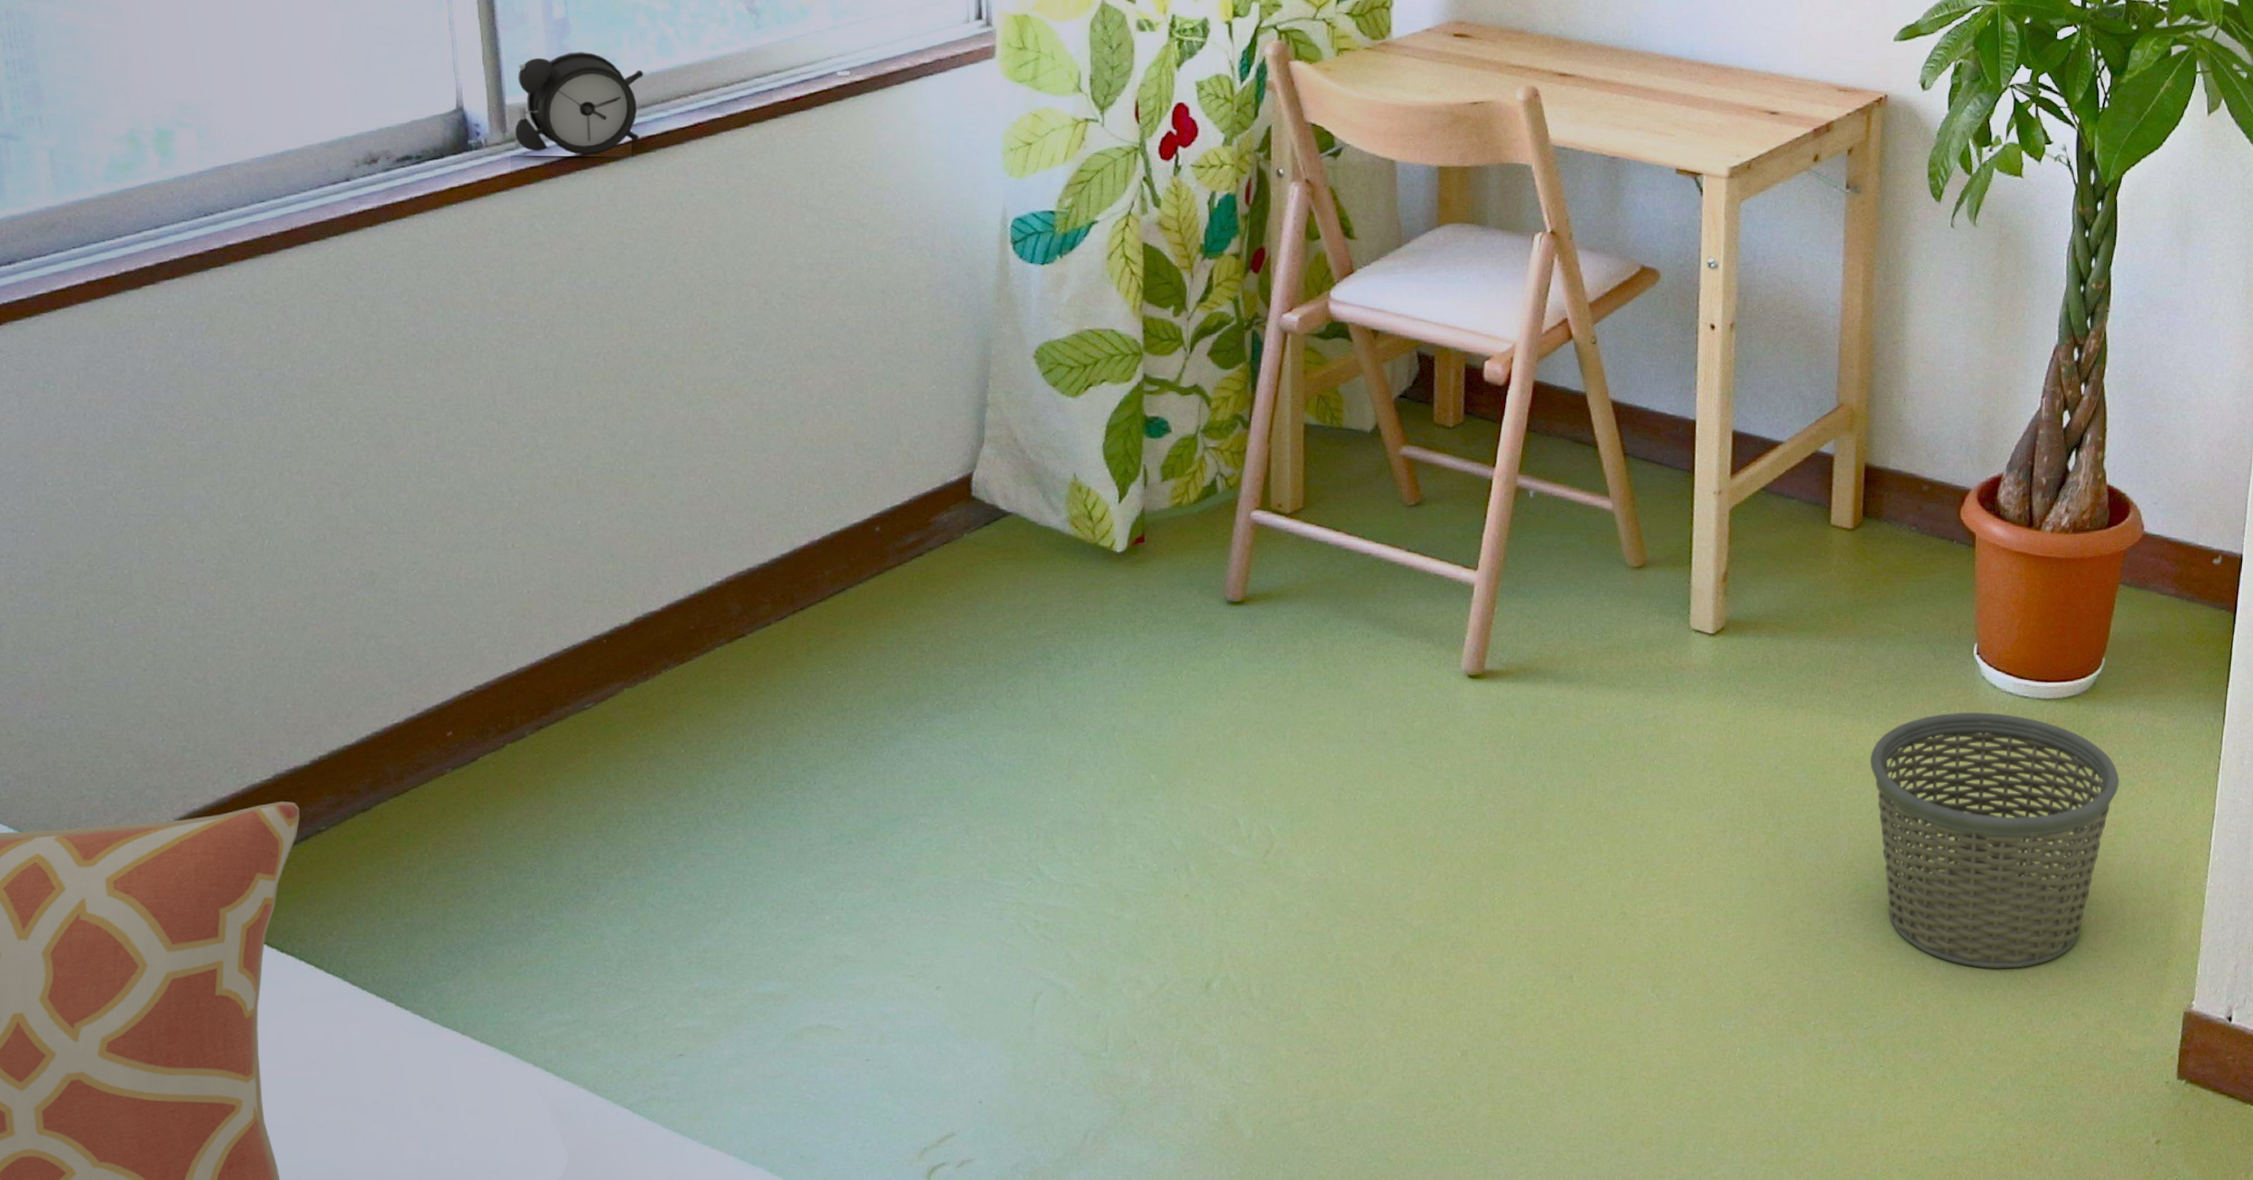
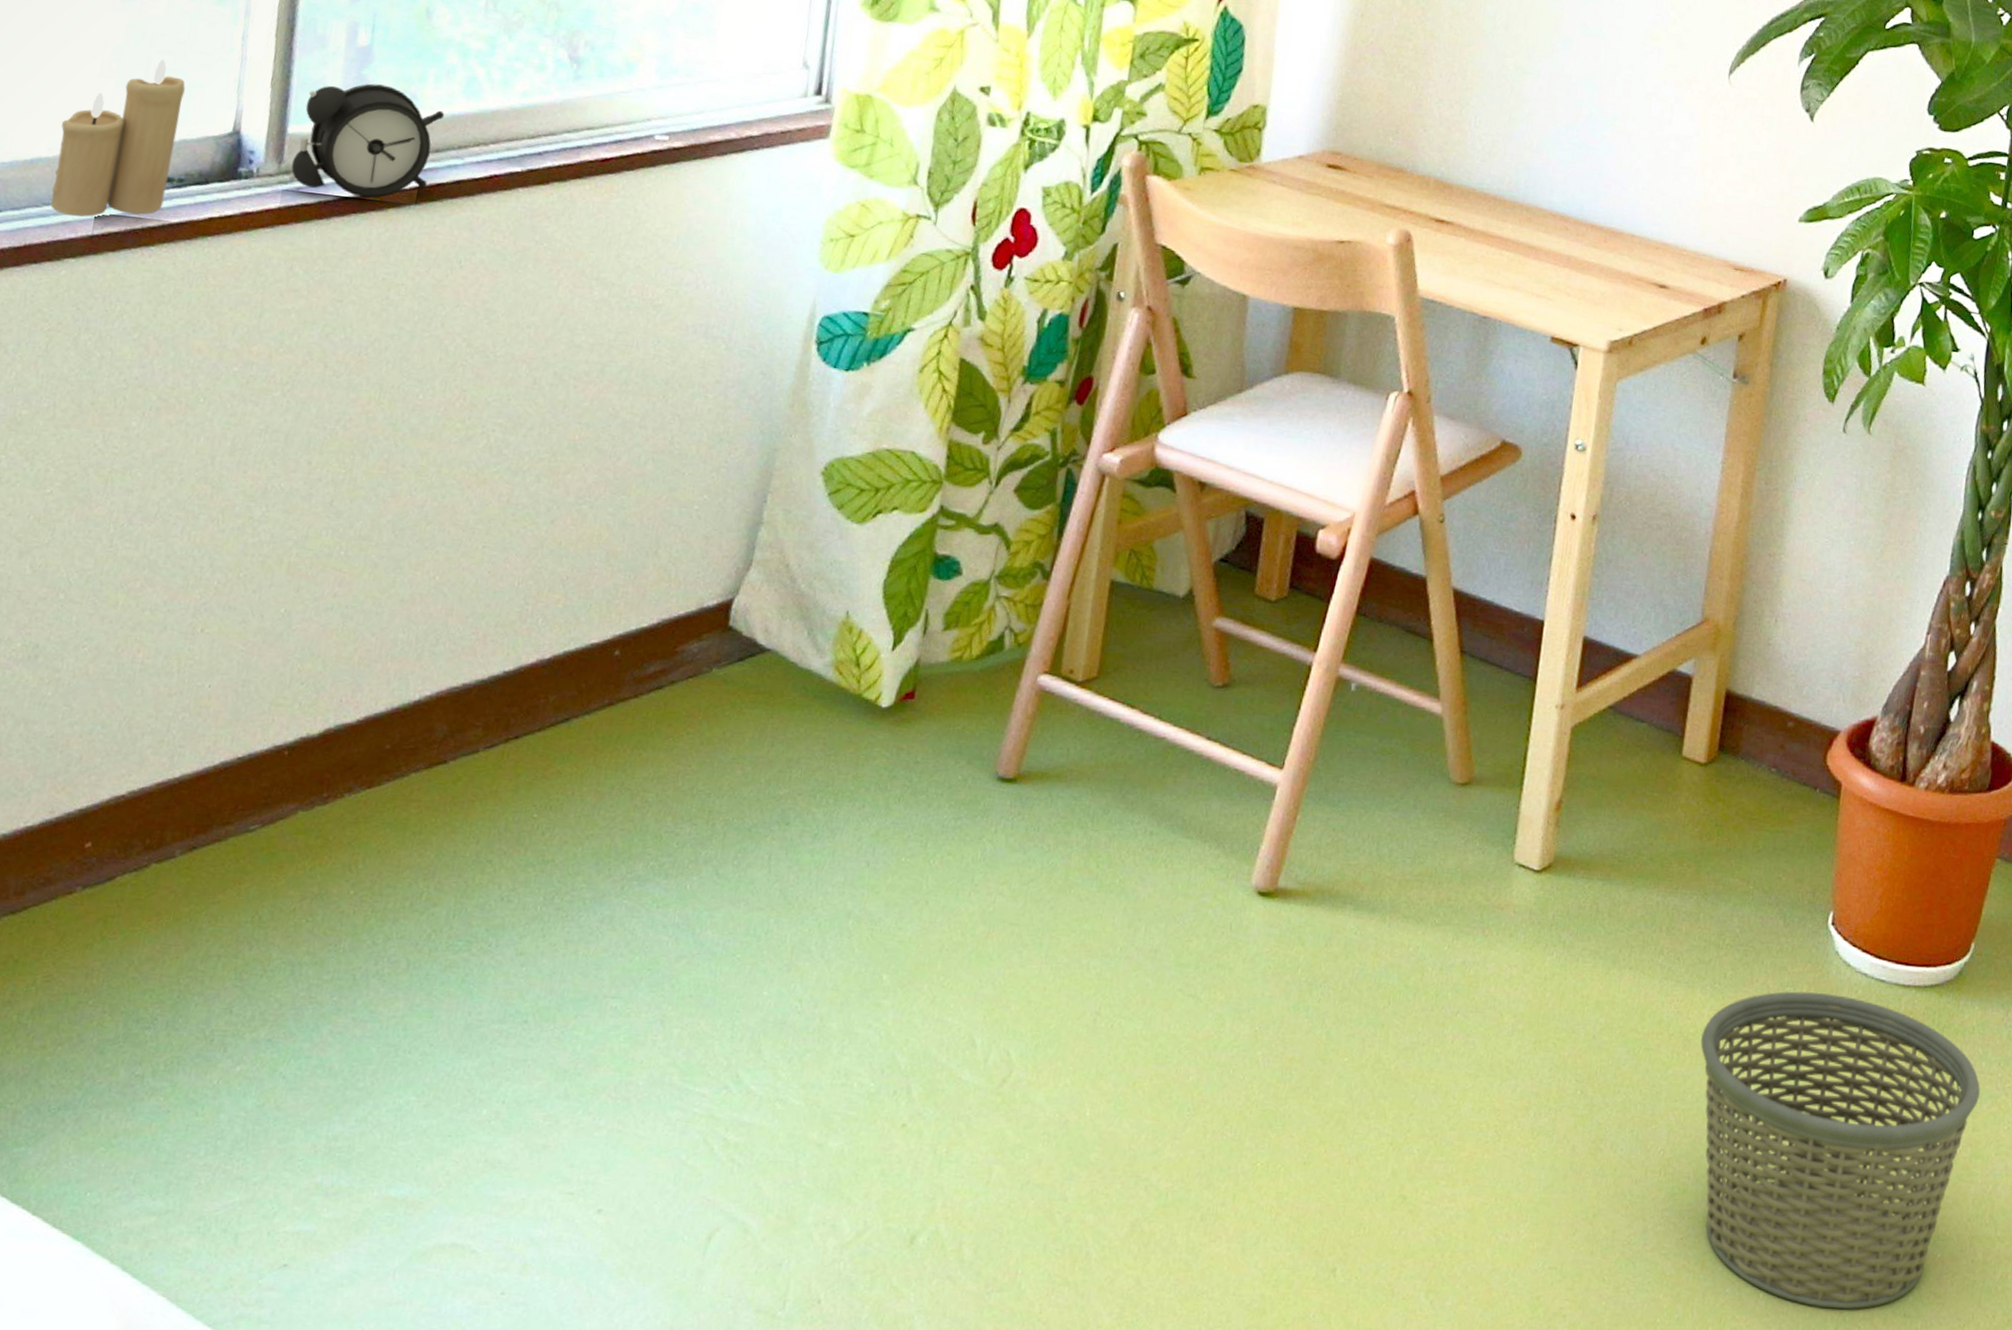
candle: none [303,50,407,199] -> present [50,59,186,217]

